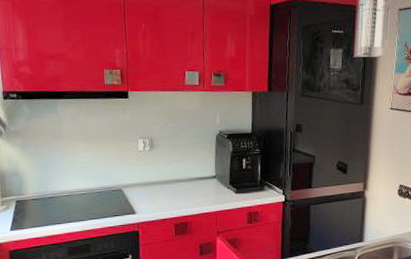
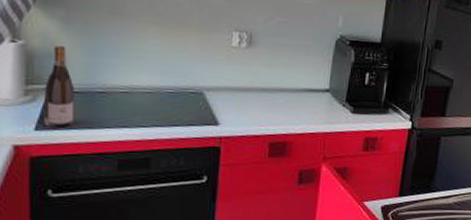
wine bottle: none [14,166,36,227] -> present [44,46,75,128]

